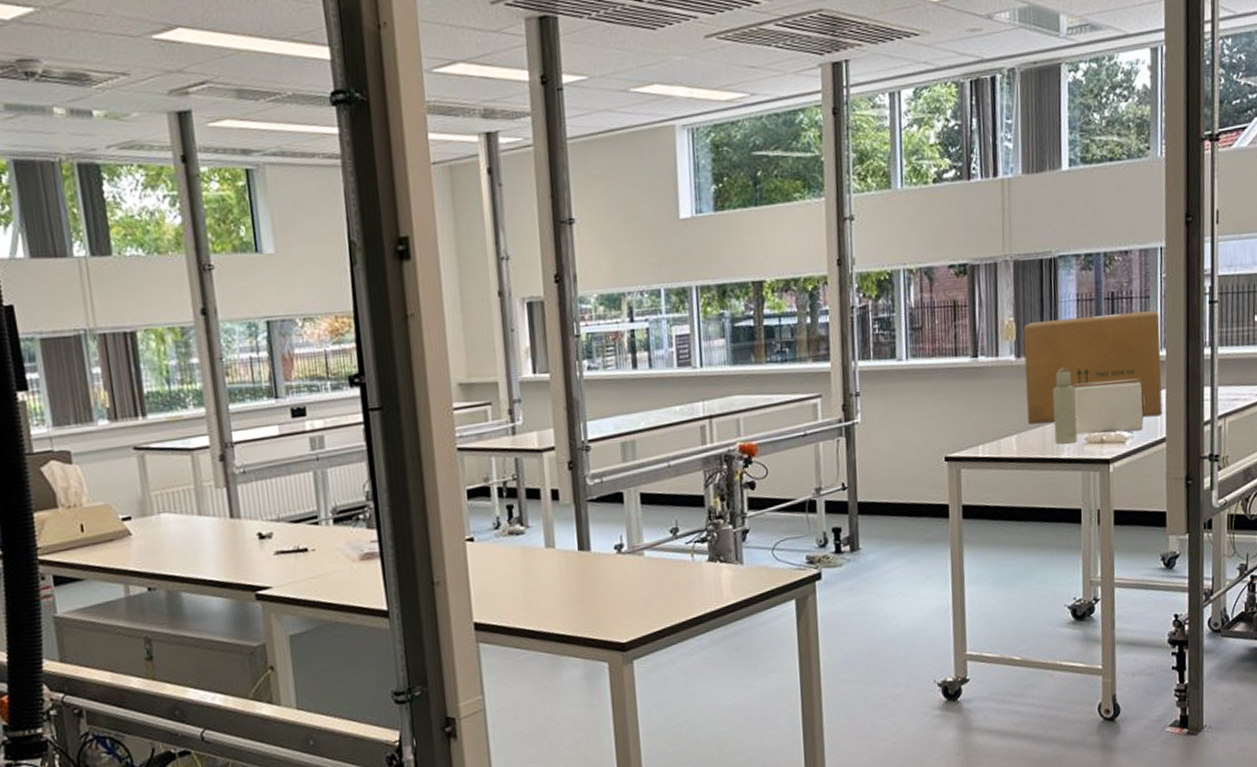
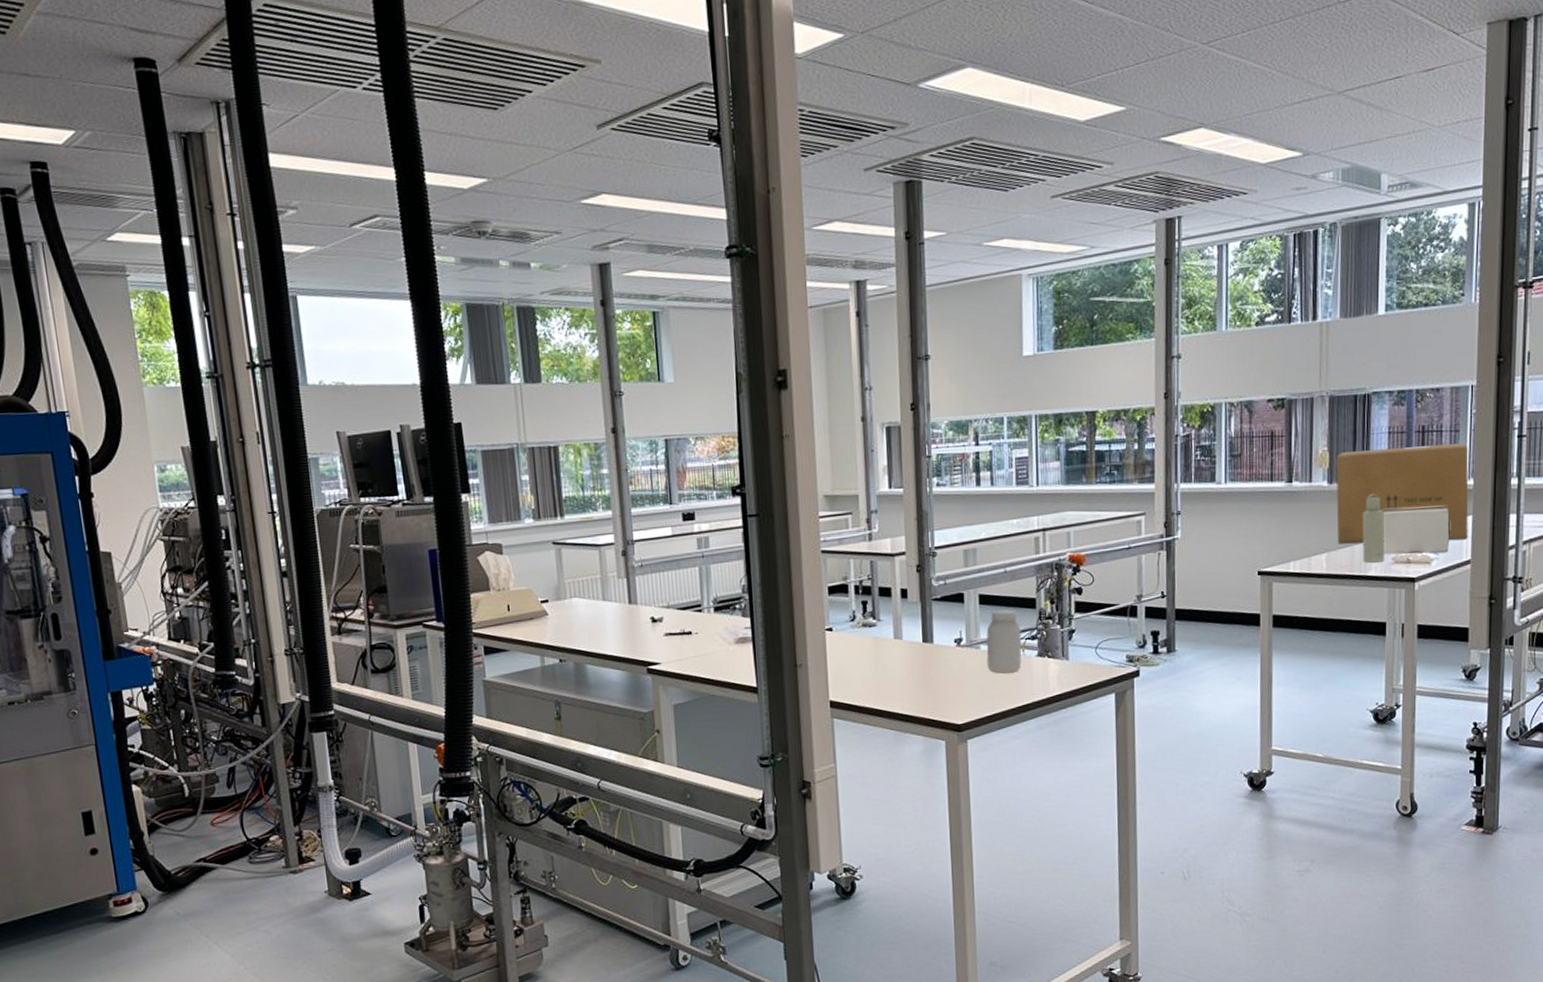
jar: none [650,509,691,583] -> present [986,609,1022,674]

